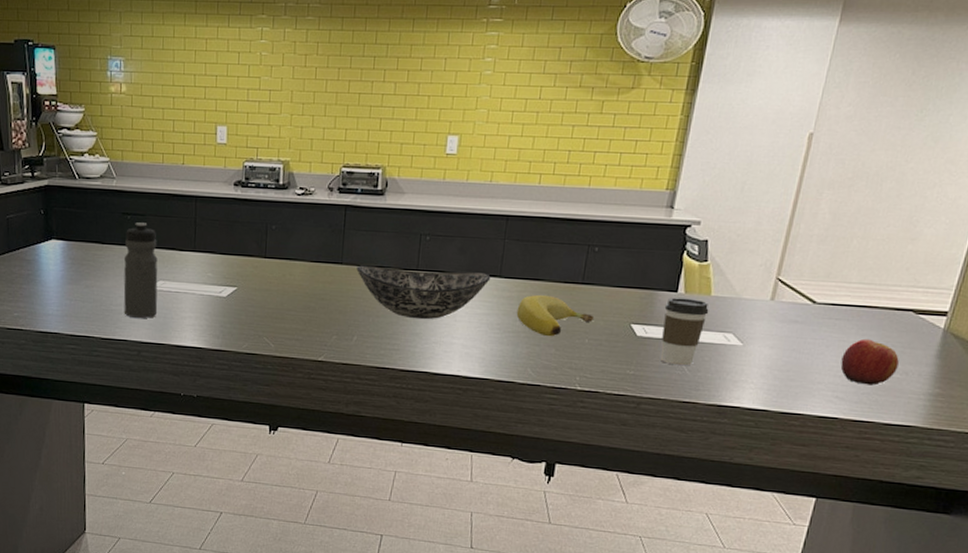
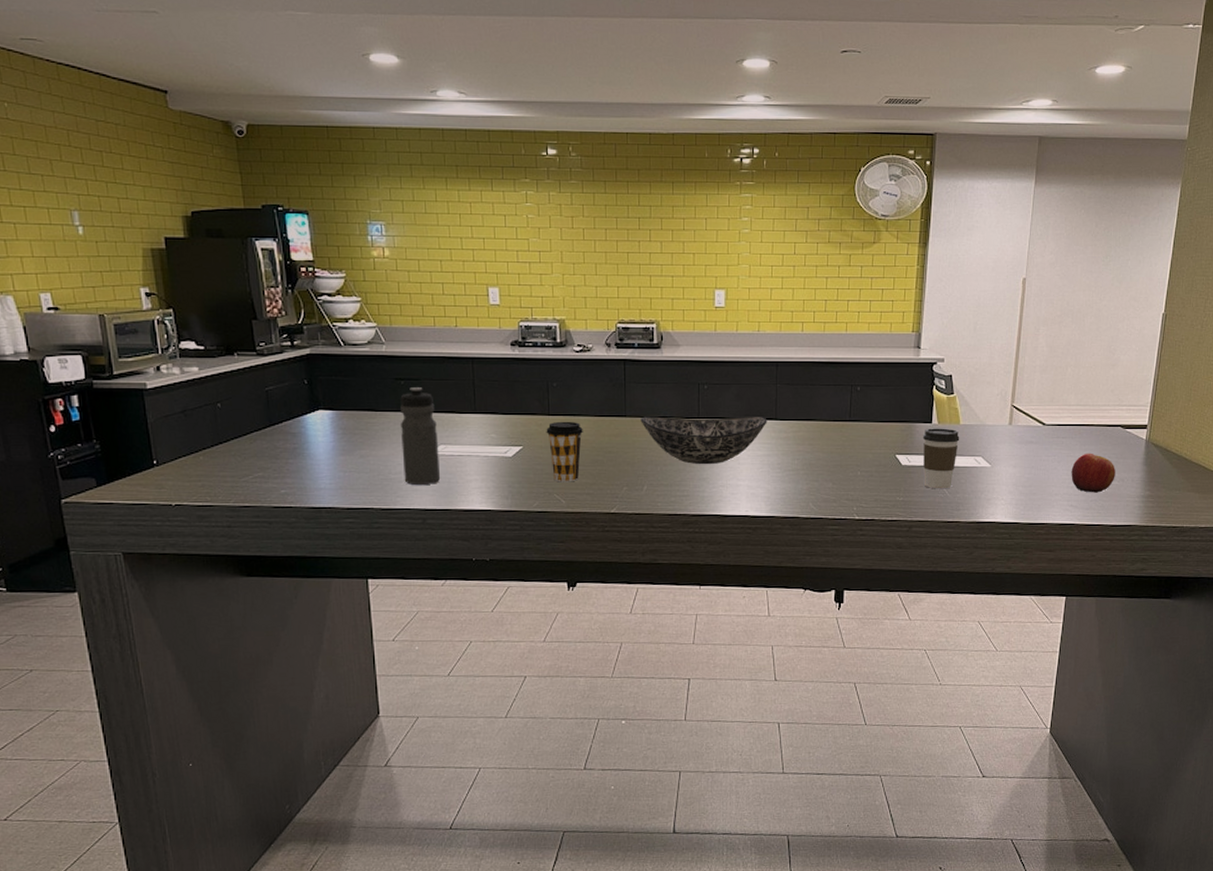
coffee cup: none [261,264,298,327] -> present [546,421,583,482]
banana: present [516,295,594,337] -> none [794,434,864,472]

